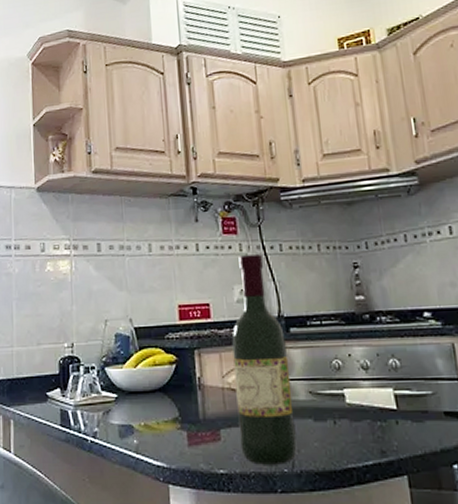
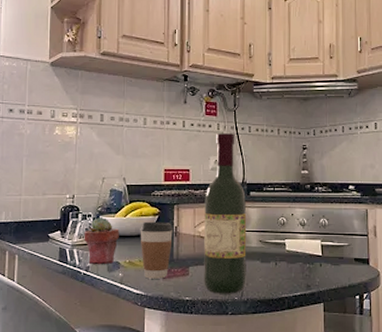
potted succulent: none [87,369,130,430] -> present [84,217,119,265]
coffee cup: none [154,371,196,446] -> present [140,221,173,279]

